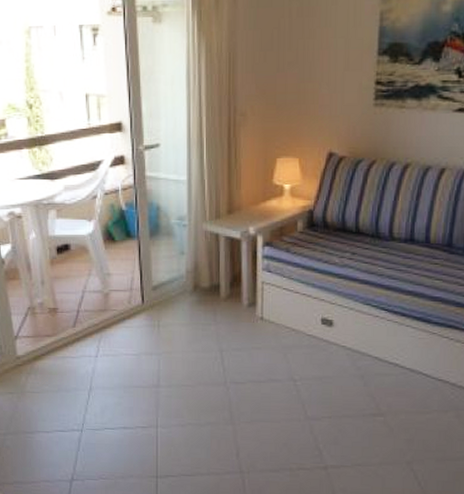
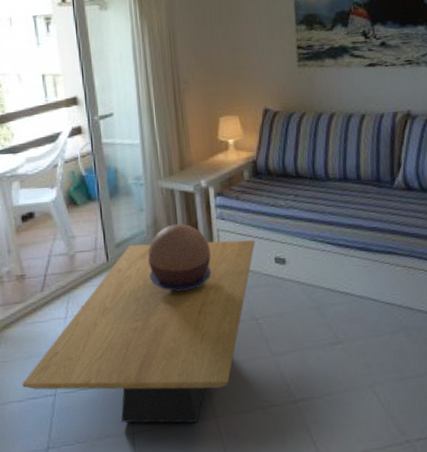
coffee table: none [50,288,302,475] -> present [22,240,256,423]
decorative bowl: none [185,272,252,342] -> present [148,223,212,291]

